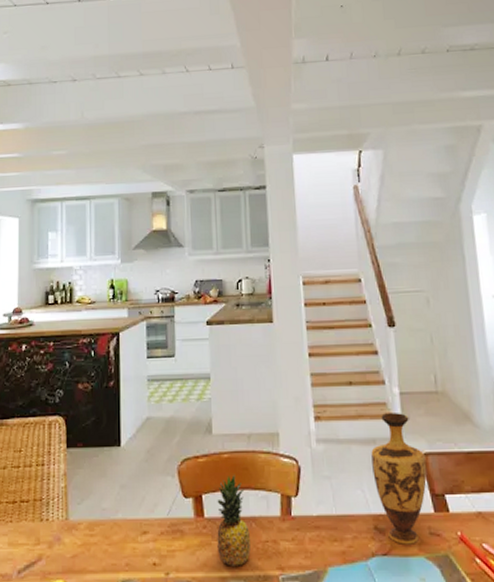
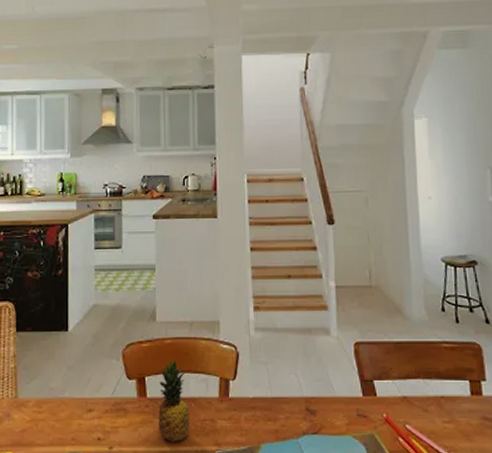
vase: present [371,413,427,544] -> none [306,305,358,425]

